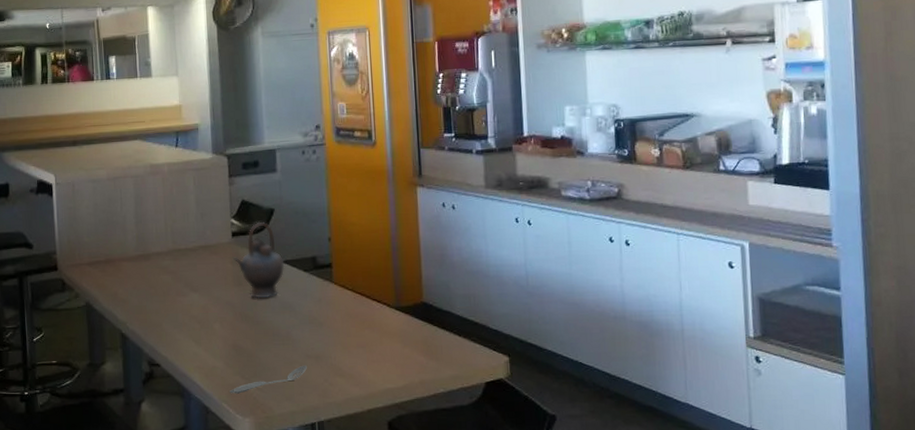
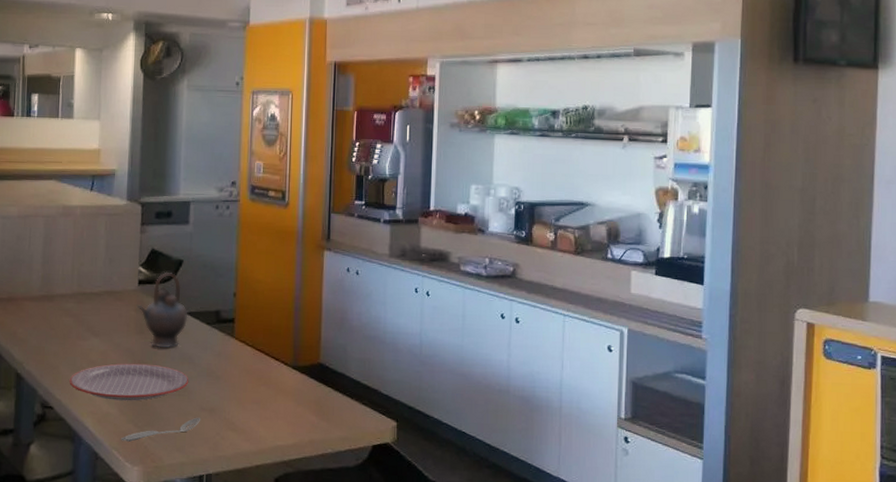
plate: none [173,315,292,354] -> present [69,363,189,401]

